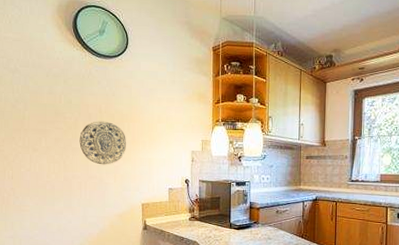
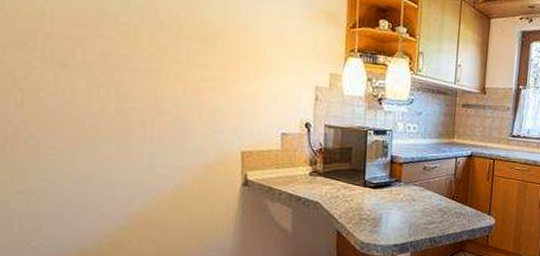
decorative plate: present [79,121,127,165] -> none [142,32,220,96]

